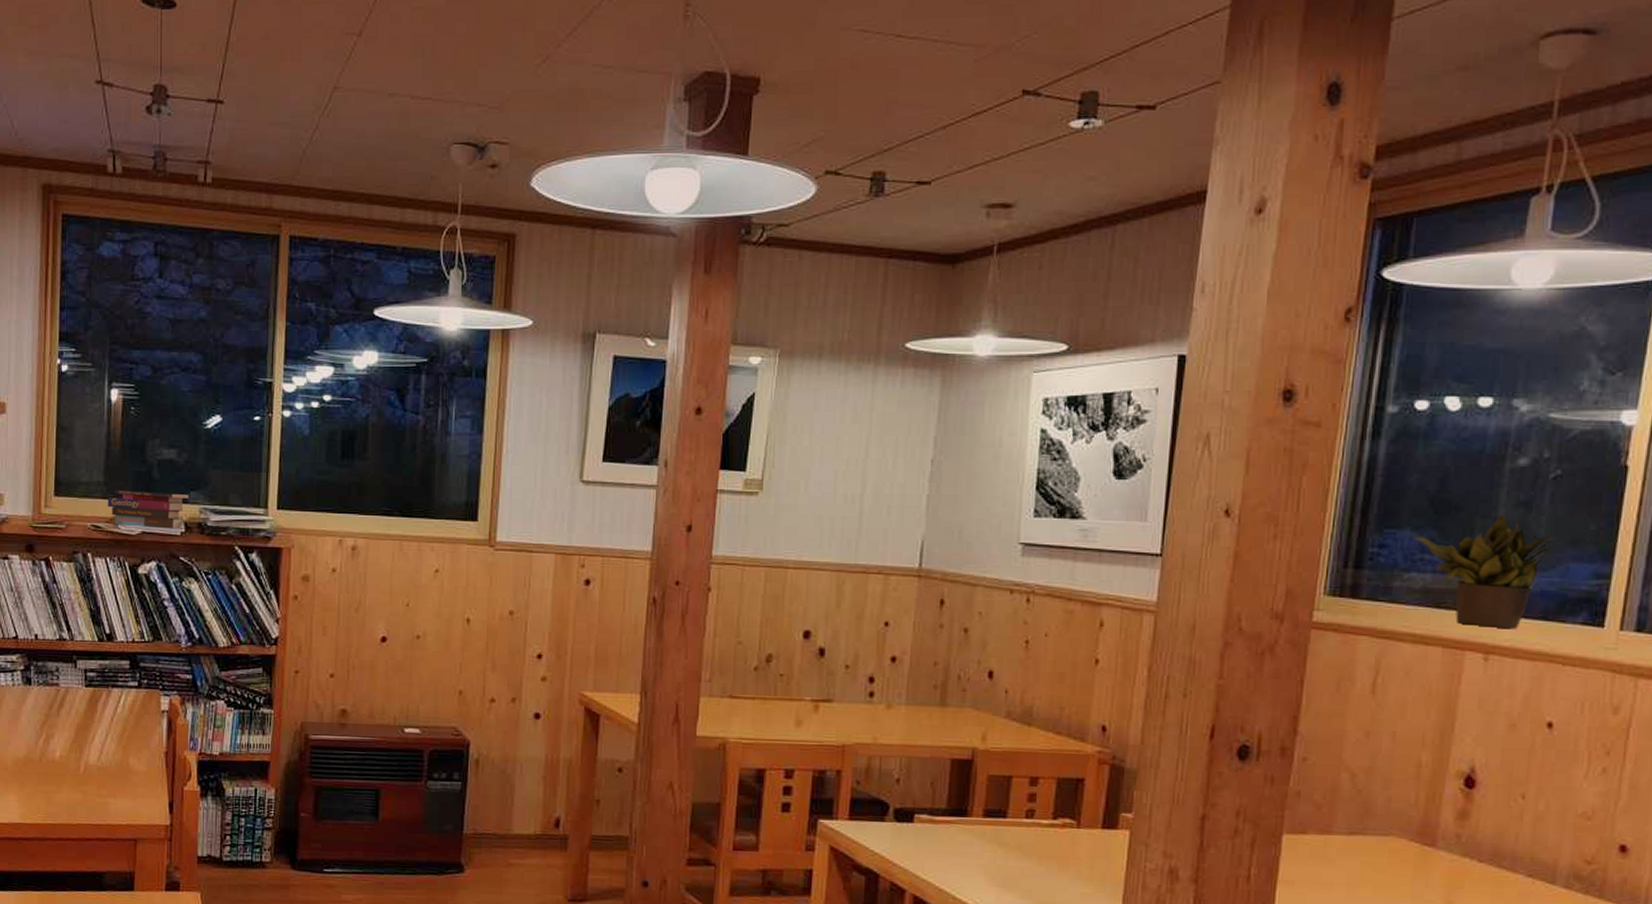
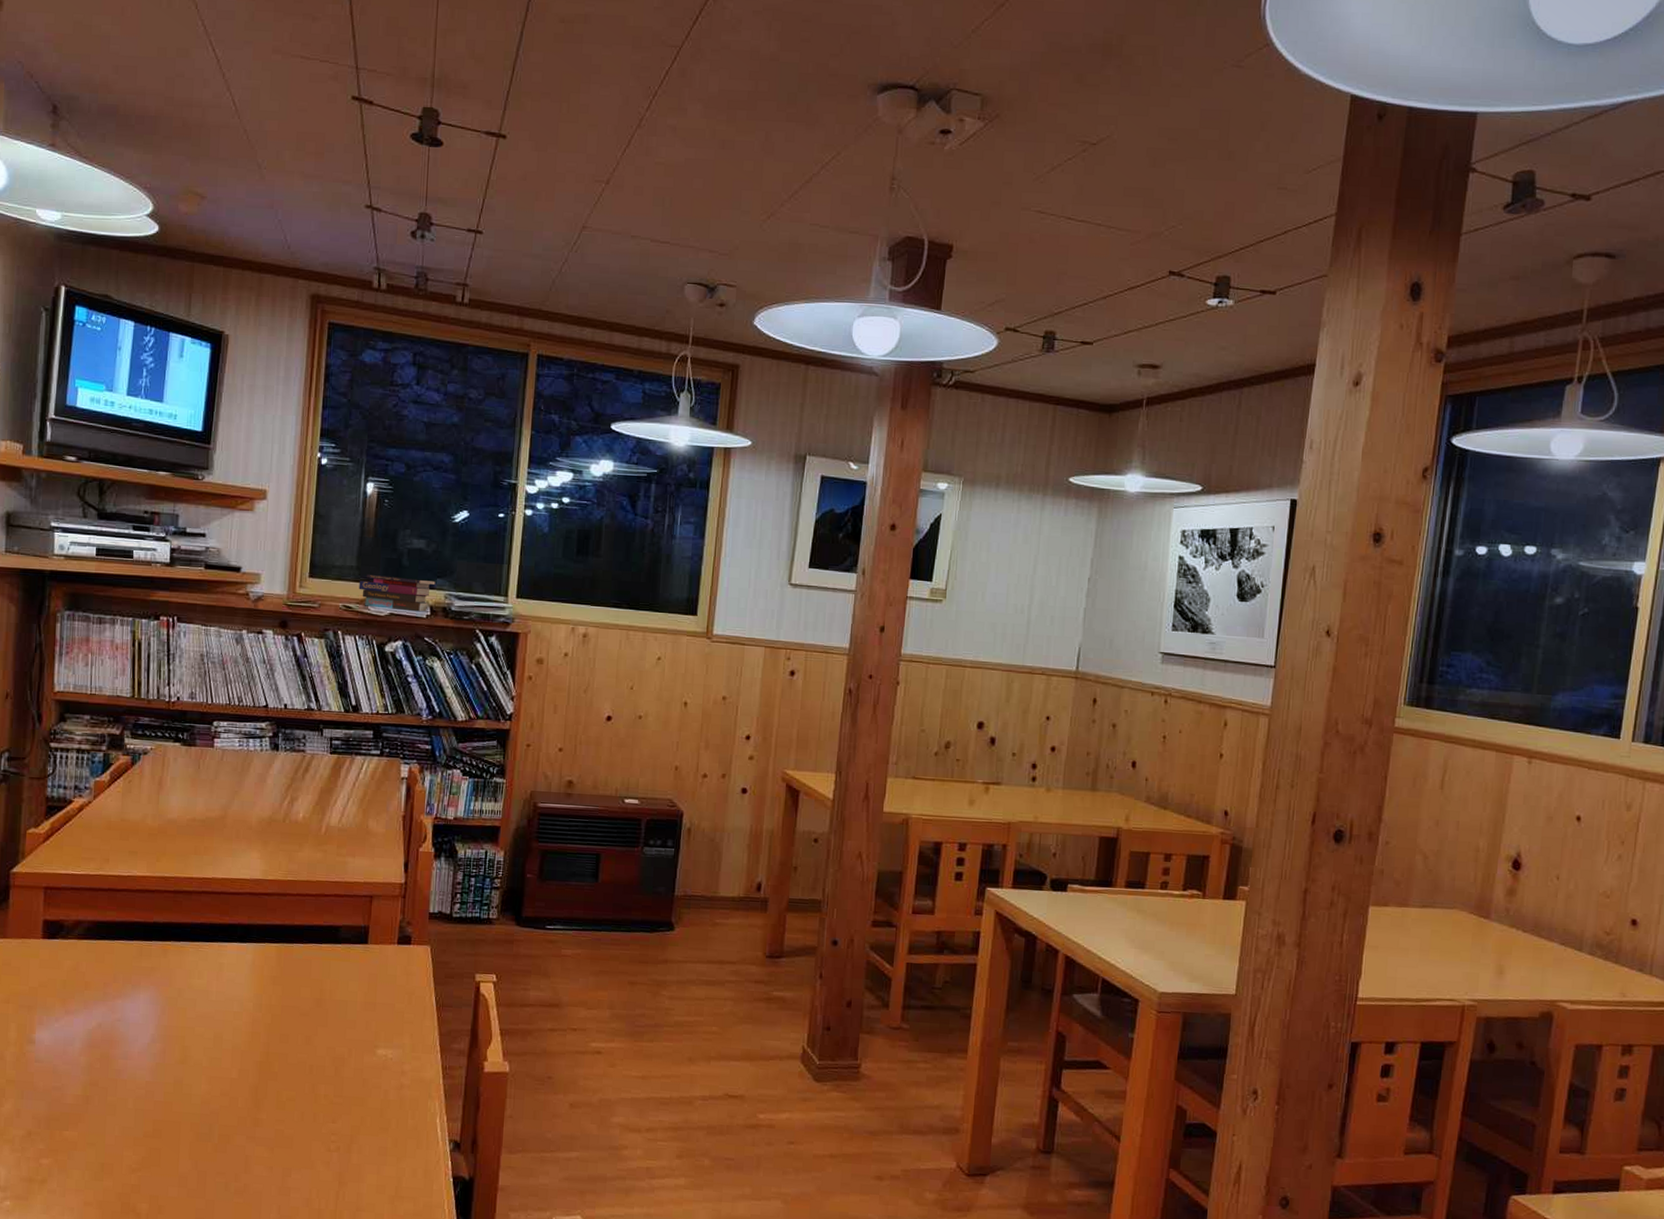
potted plant: present [1411,513,1558,629] -> none [1472,642,1585,739]

